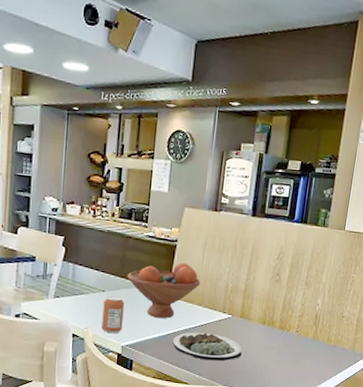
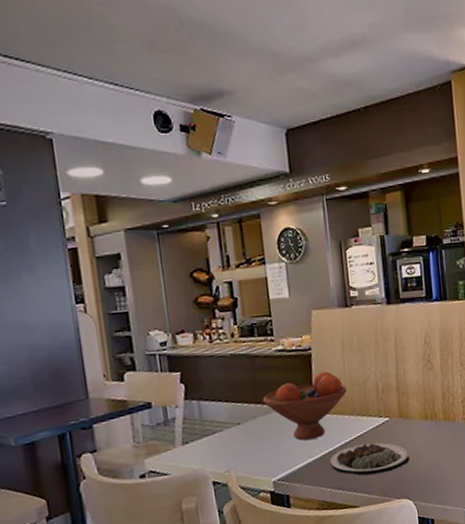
can: present [101,296,125,334] -> none [241,426,270,471]

